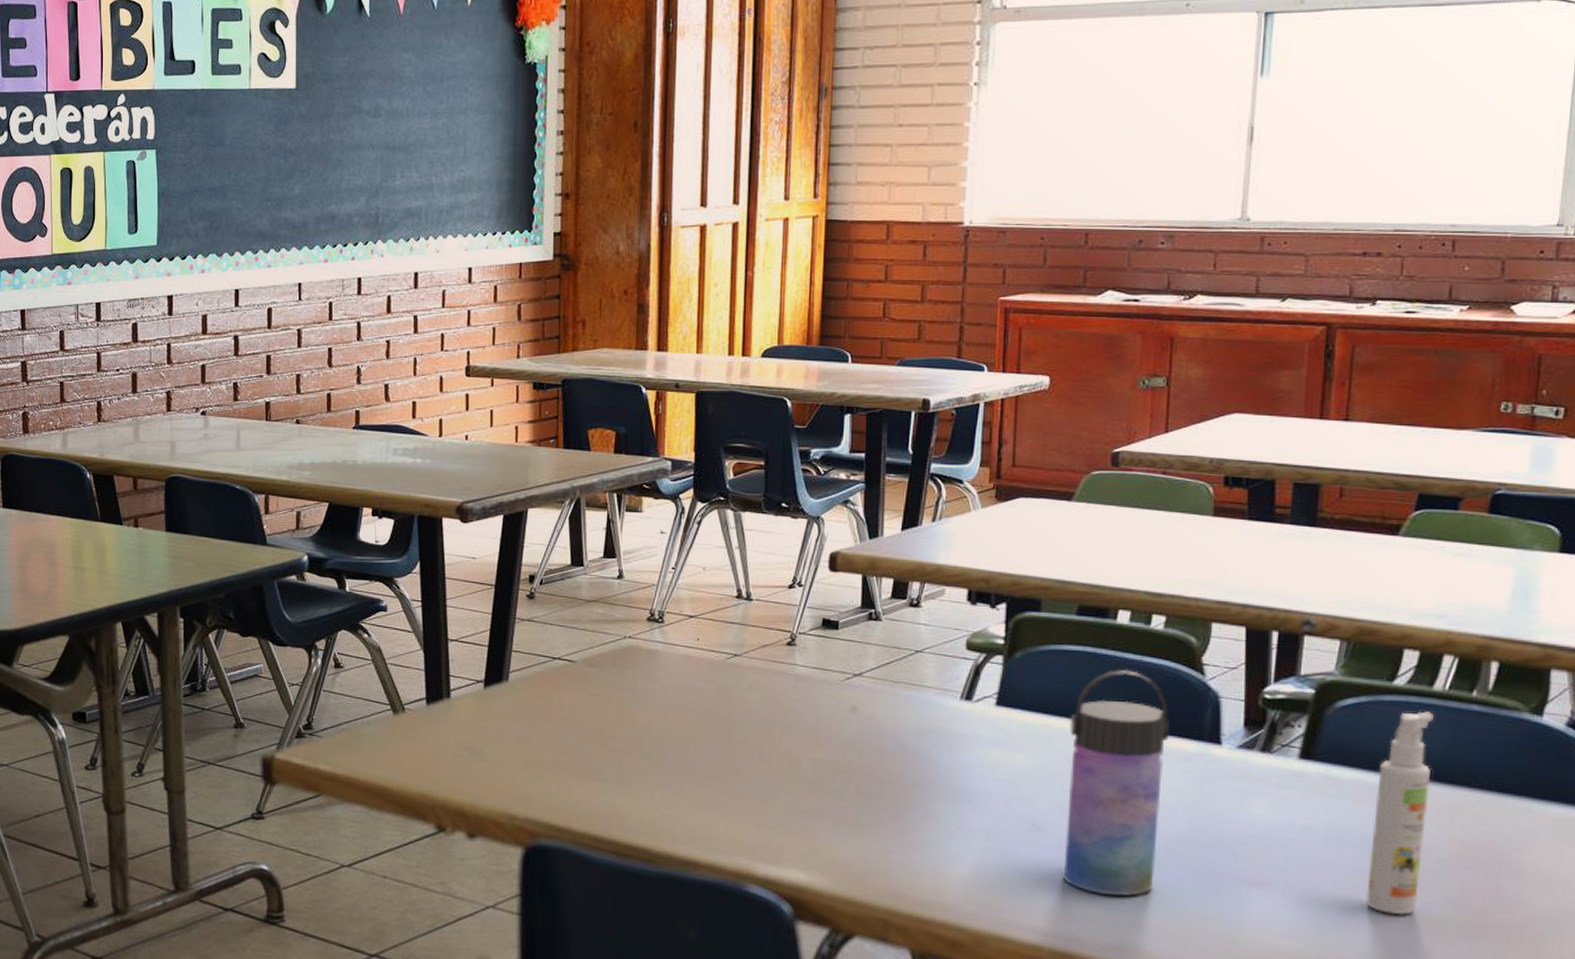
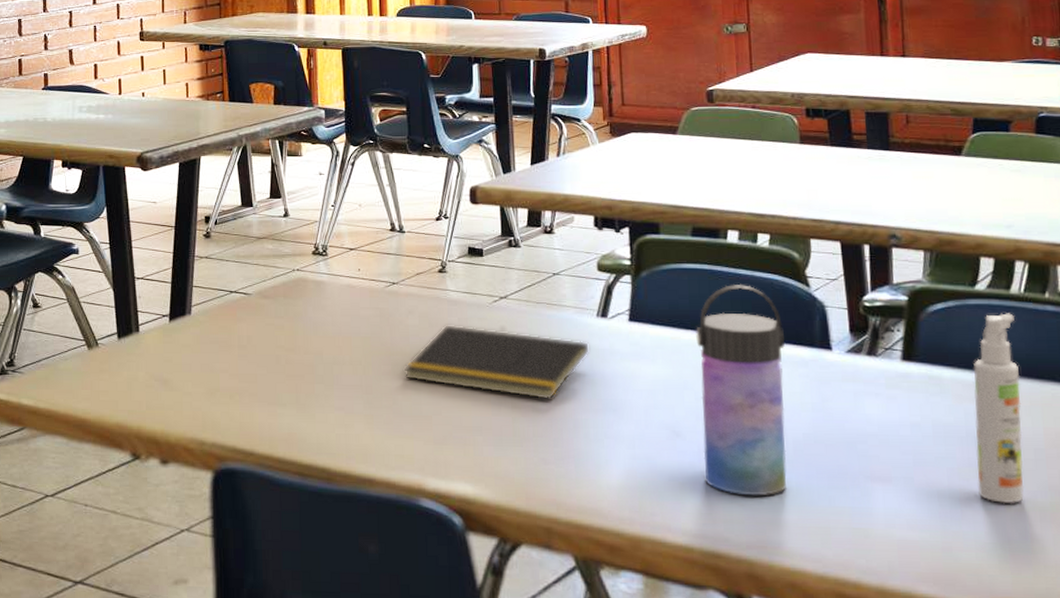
notepad: none [740,701,950,787] -> present [403,324,590,400]

